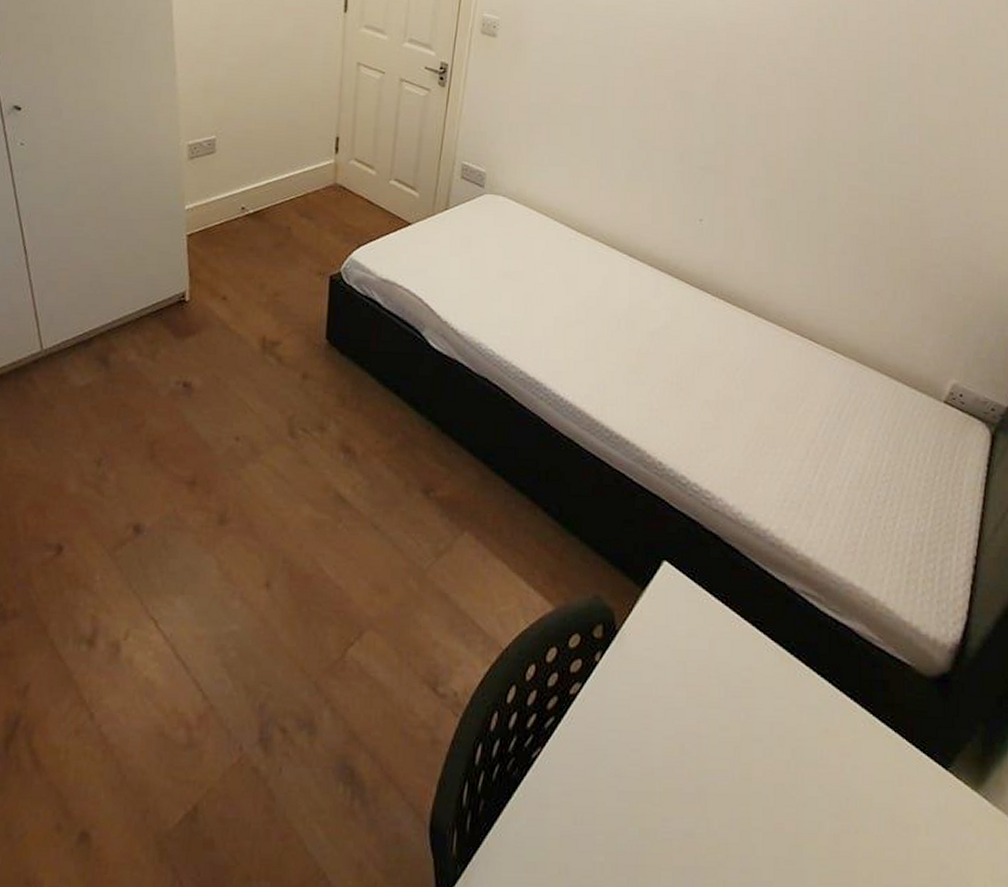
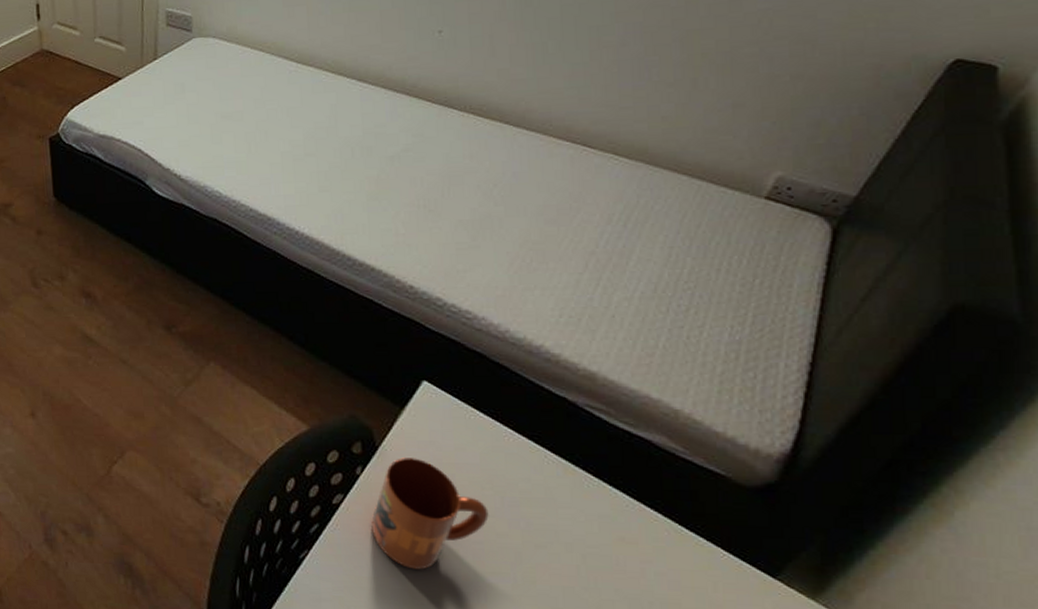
mug: none [605,643,713,768] -> present [371,458,489,570]

